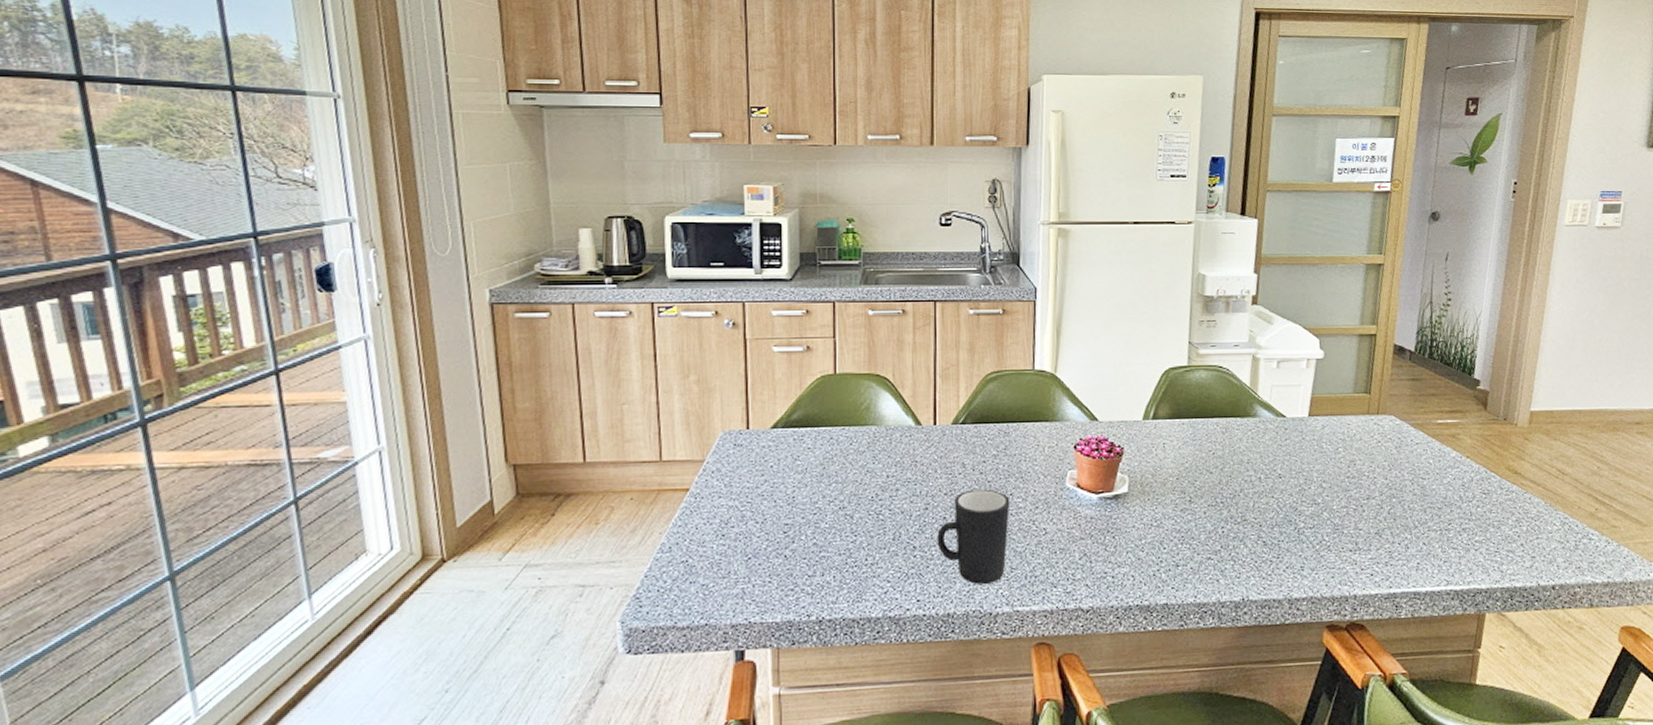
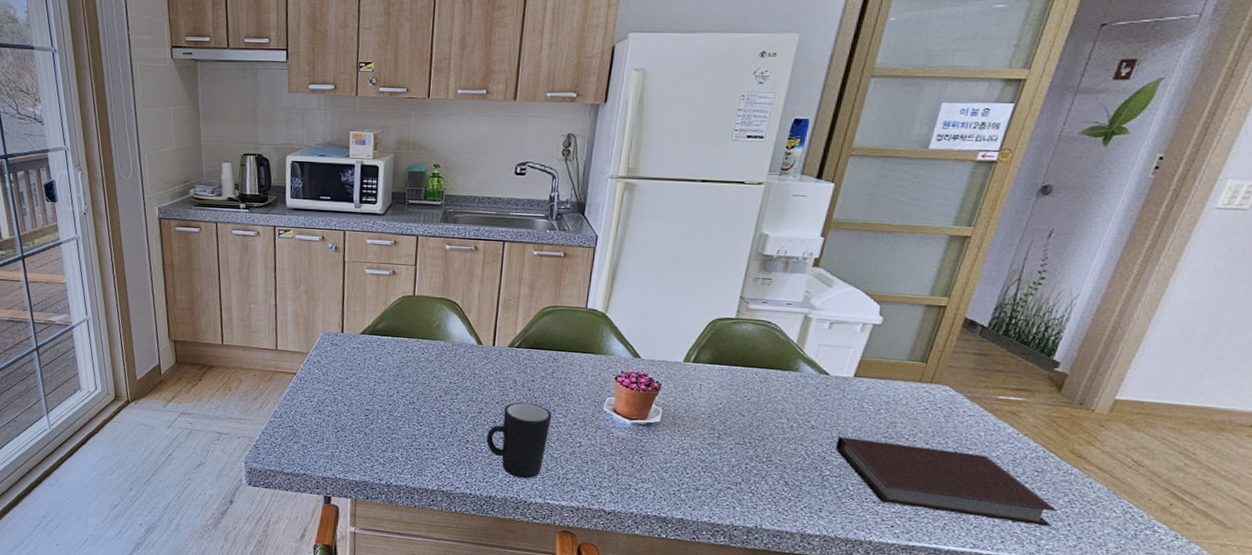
notebook: none [1304,482,1509,550] -> present [835,437,1057,526]

